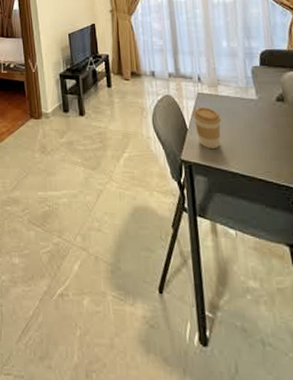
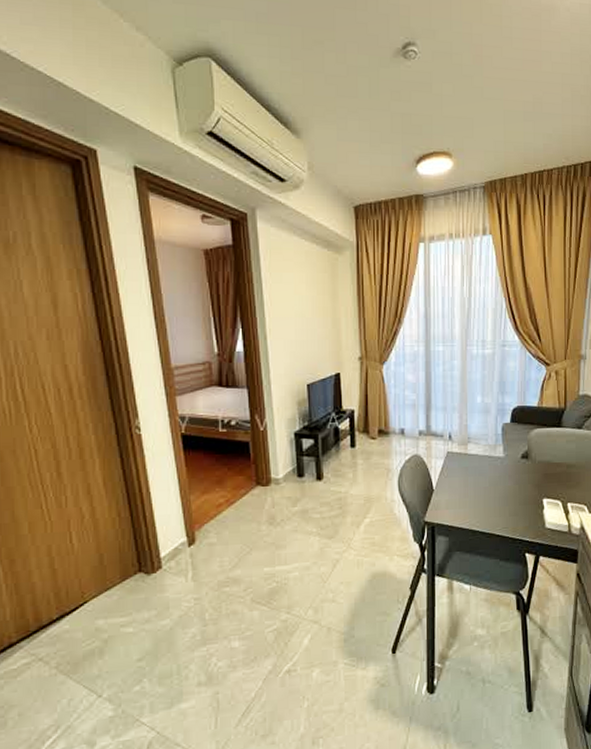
coffee cup: present [193,106,222,148] -> none [440,466,468,508]

